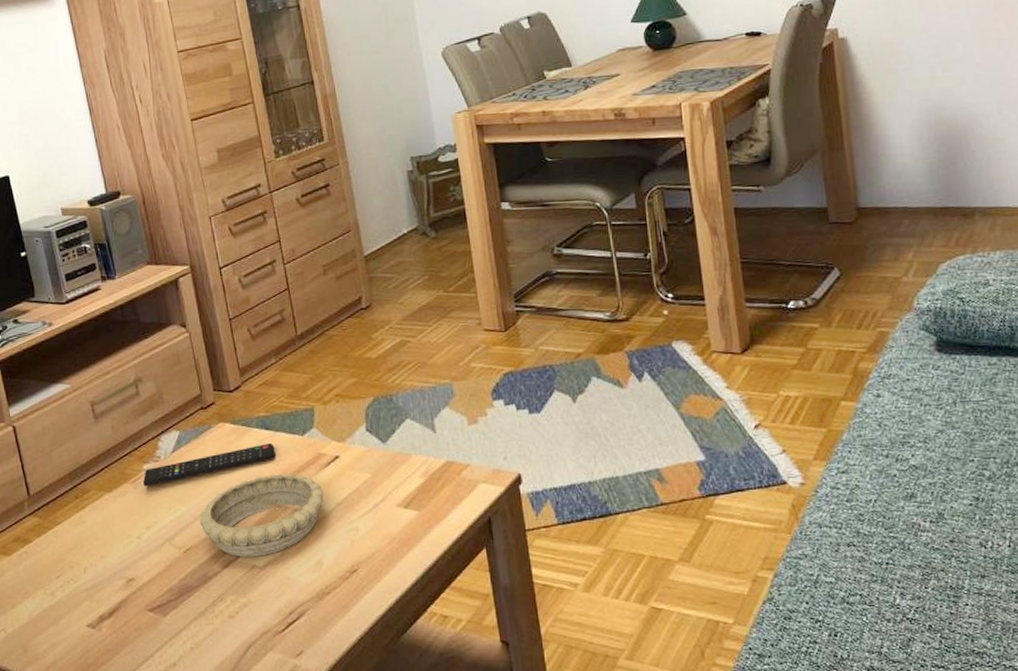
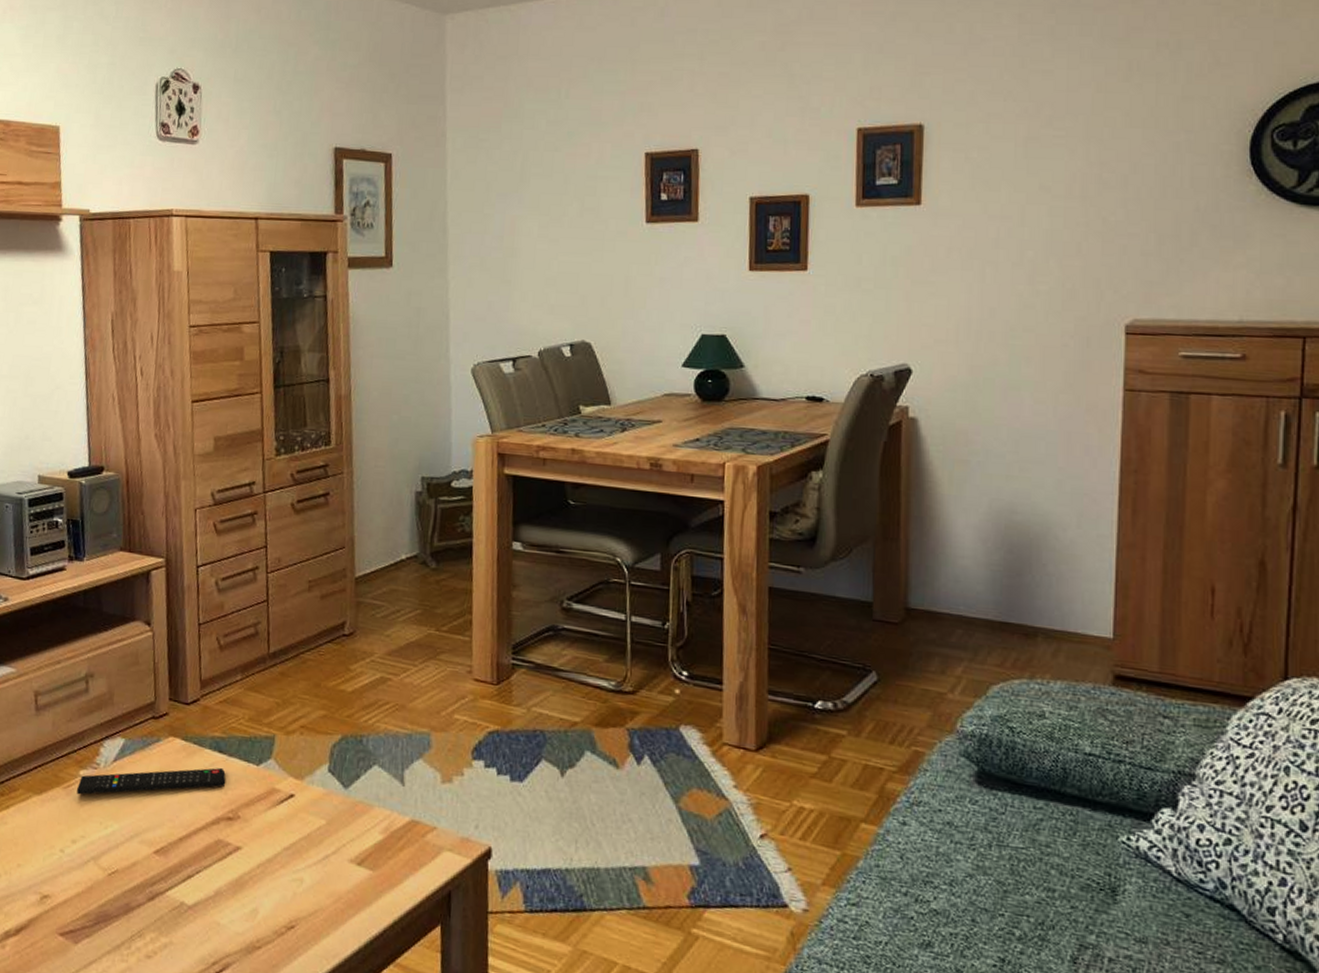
decorative bowl: present [200,473,324,557] -> none [131,802,271,894]

